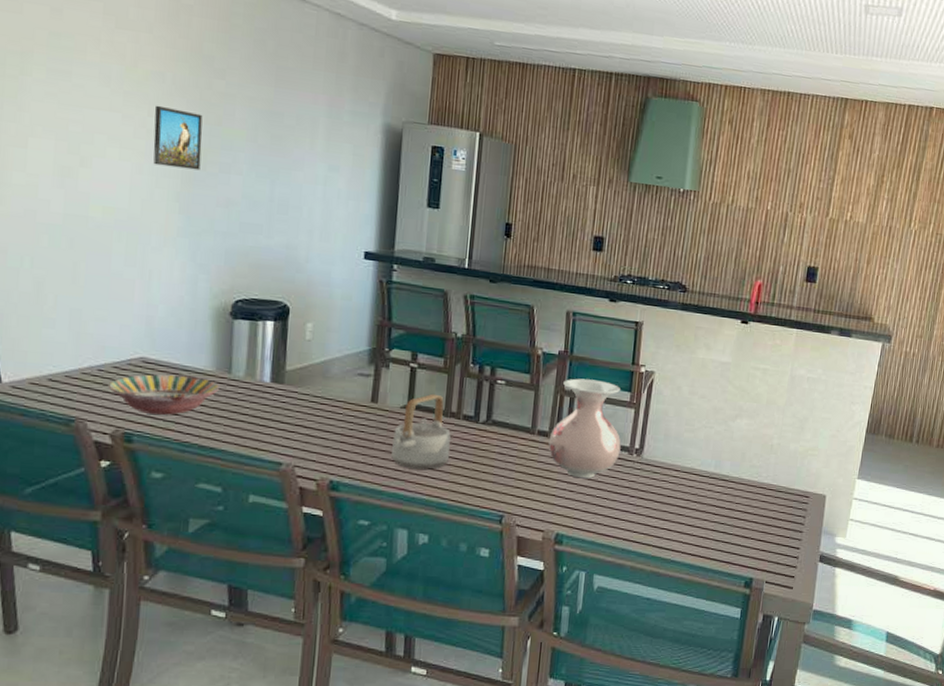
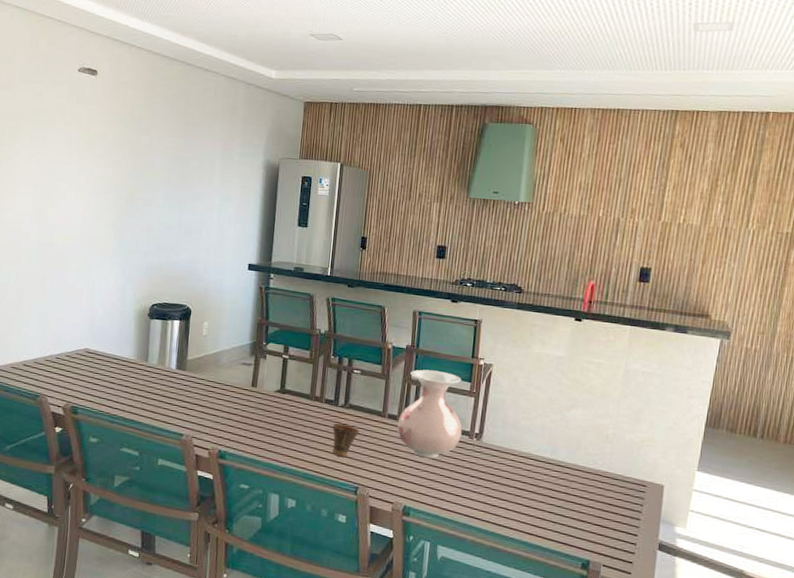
serving bowl: present [107,374,219,415] -> none [62,361,139,394]
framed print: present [153,105,203,171] -> none [98,158,133,205]
teapot: present [391,393,451,470] -> none [267,380,315,445]
cup: none [472,442,505,481] -> present [332,423,360,457]

